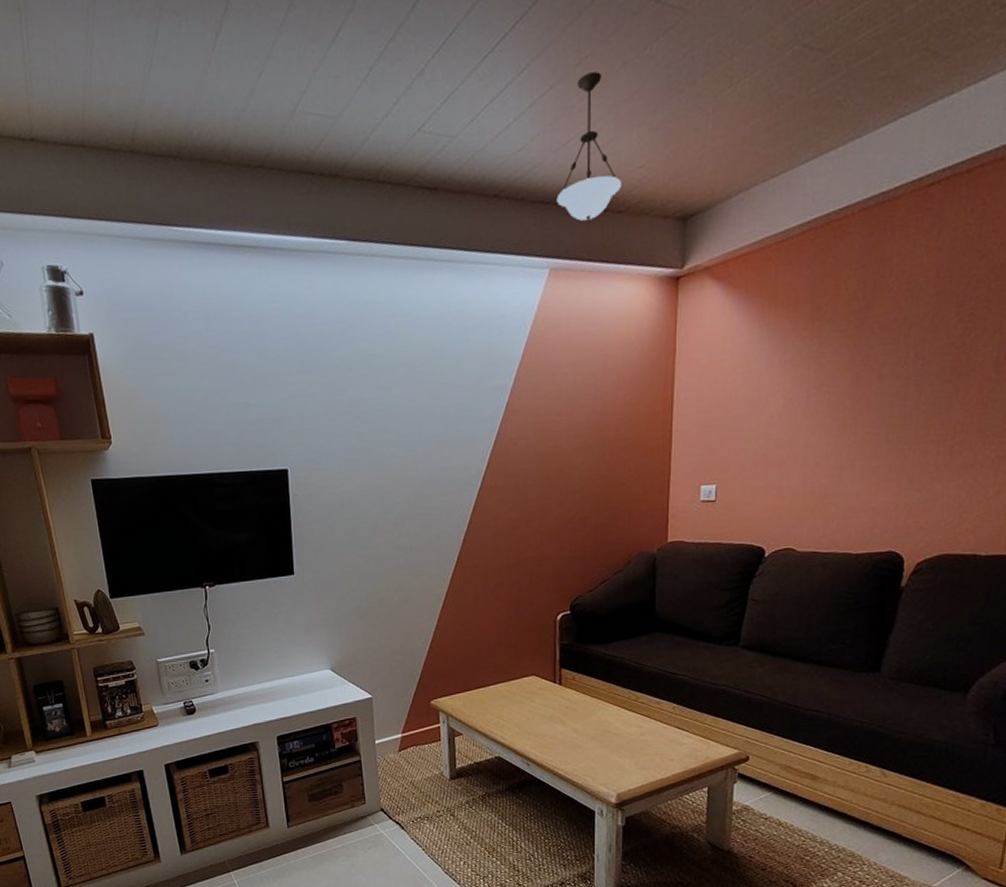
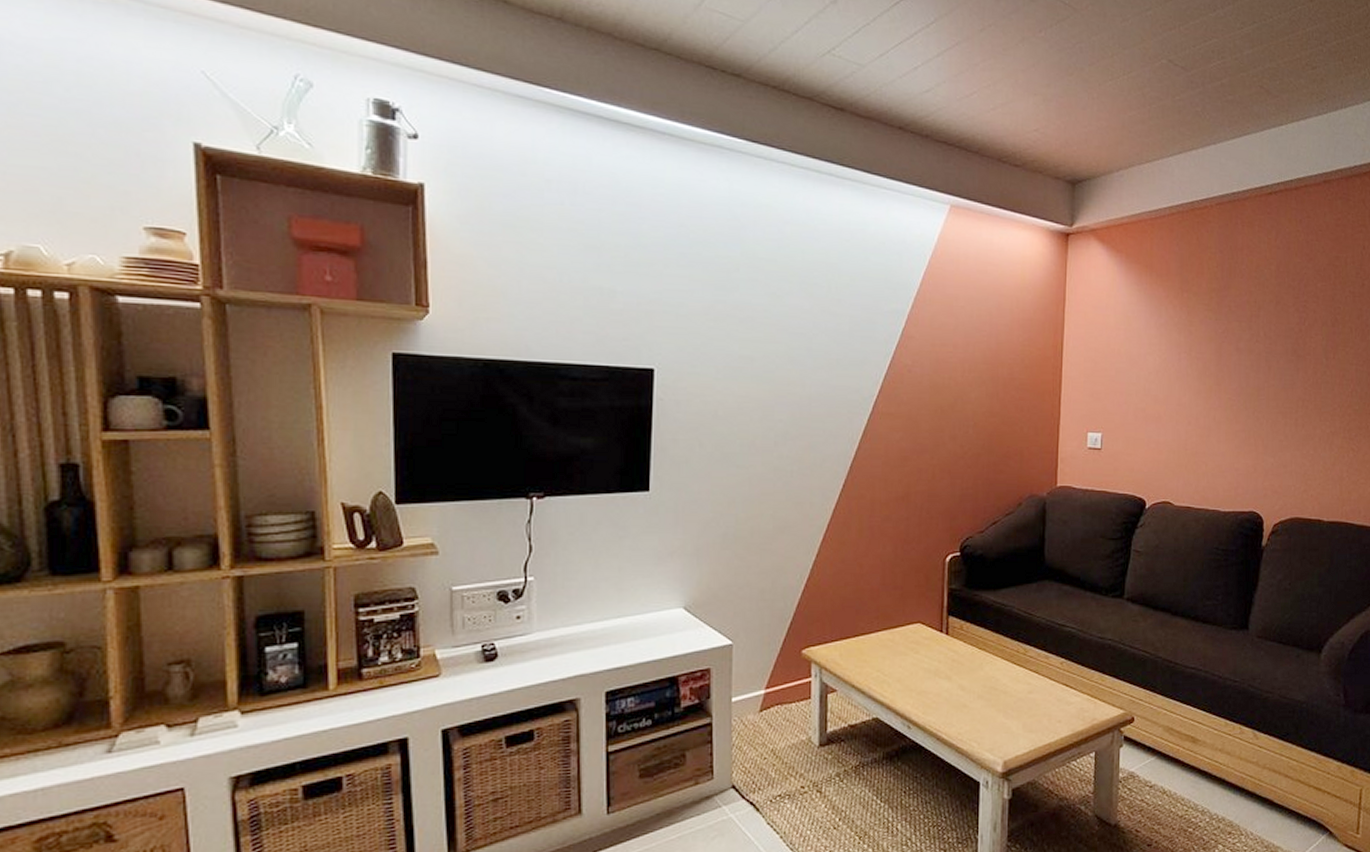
pendant light: present [556,72,622,221] -> none [959,39,1019,168]

